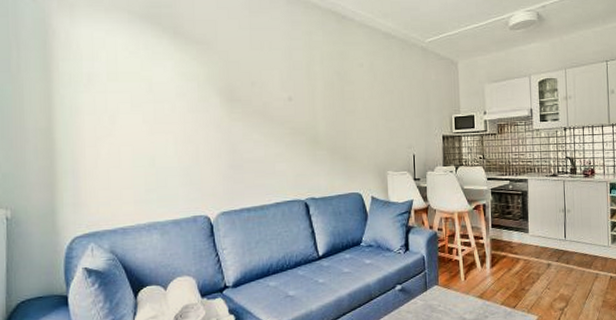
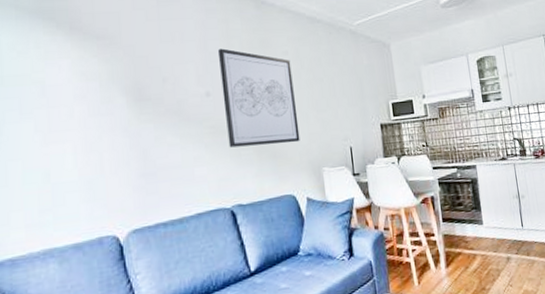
wall art: none [300,58,369,148] -> present [217,48,300,148]

